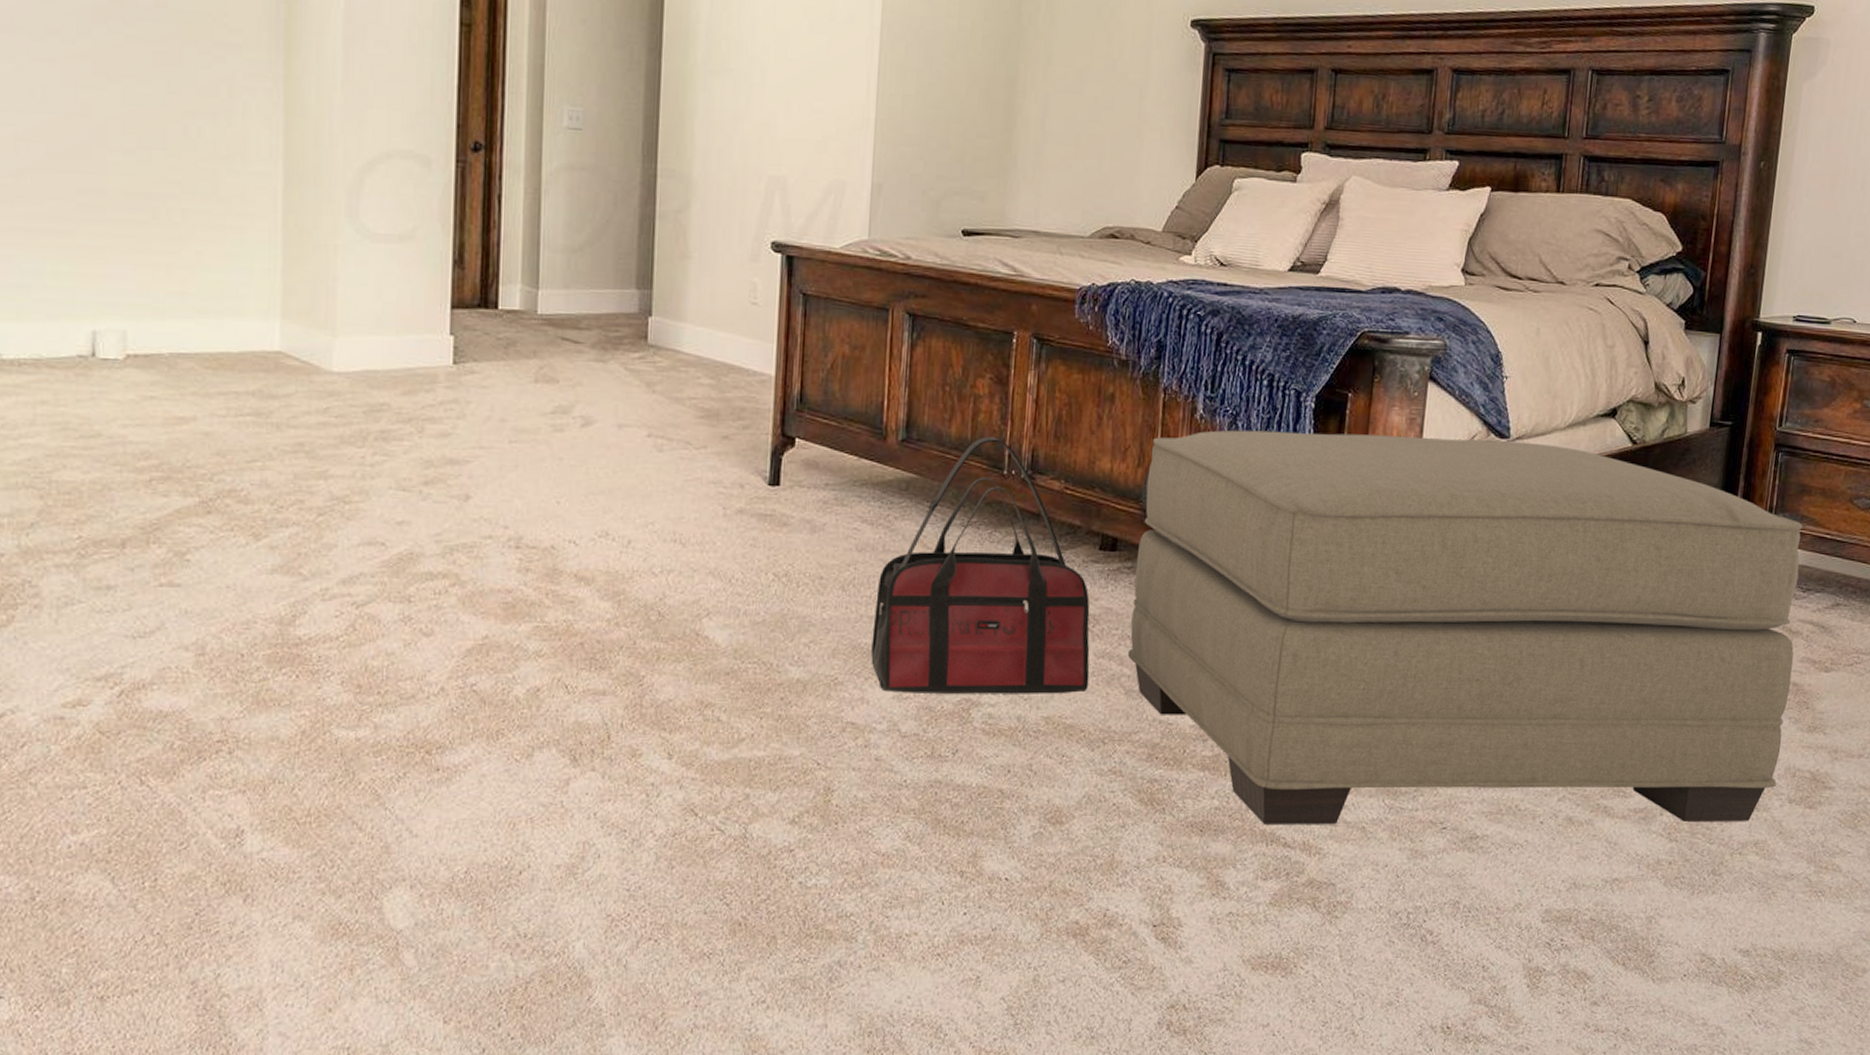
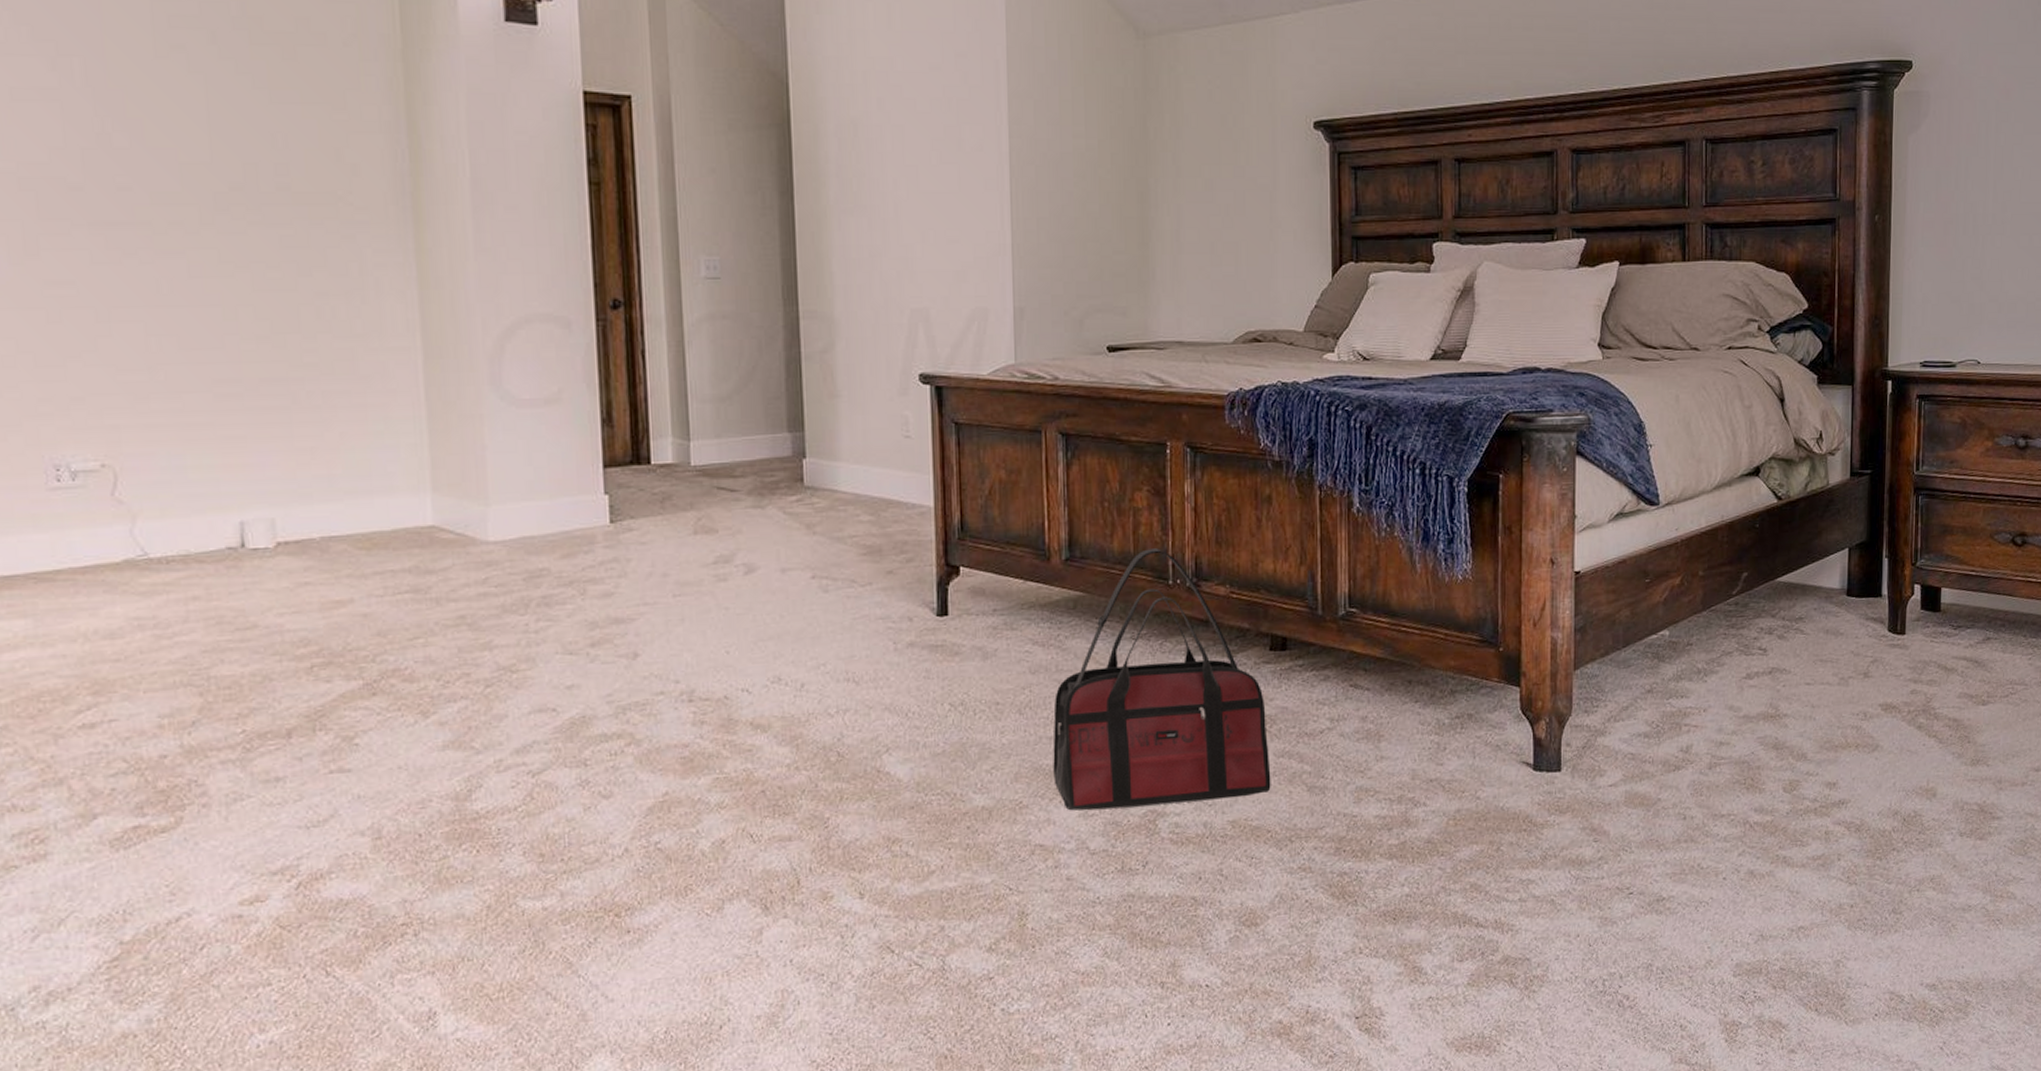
ottoman: present [1127,430,1803,824] -> none [1306,507,1952,907]

